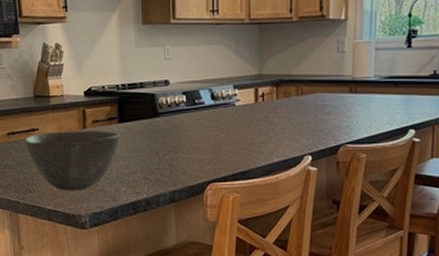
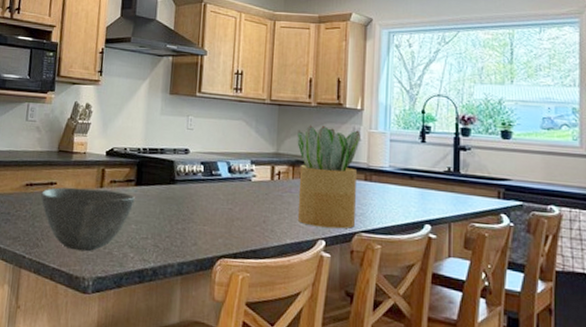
potted plant: none [280,41,345,143] -> present [297,125,361,229]

